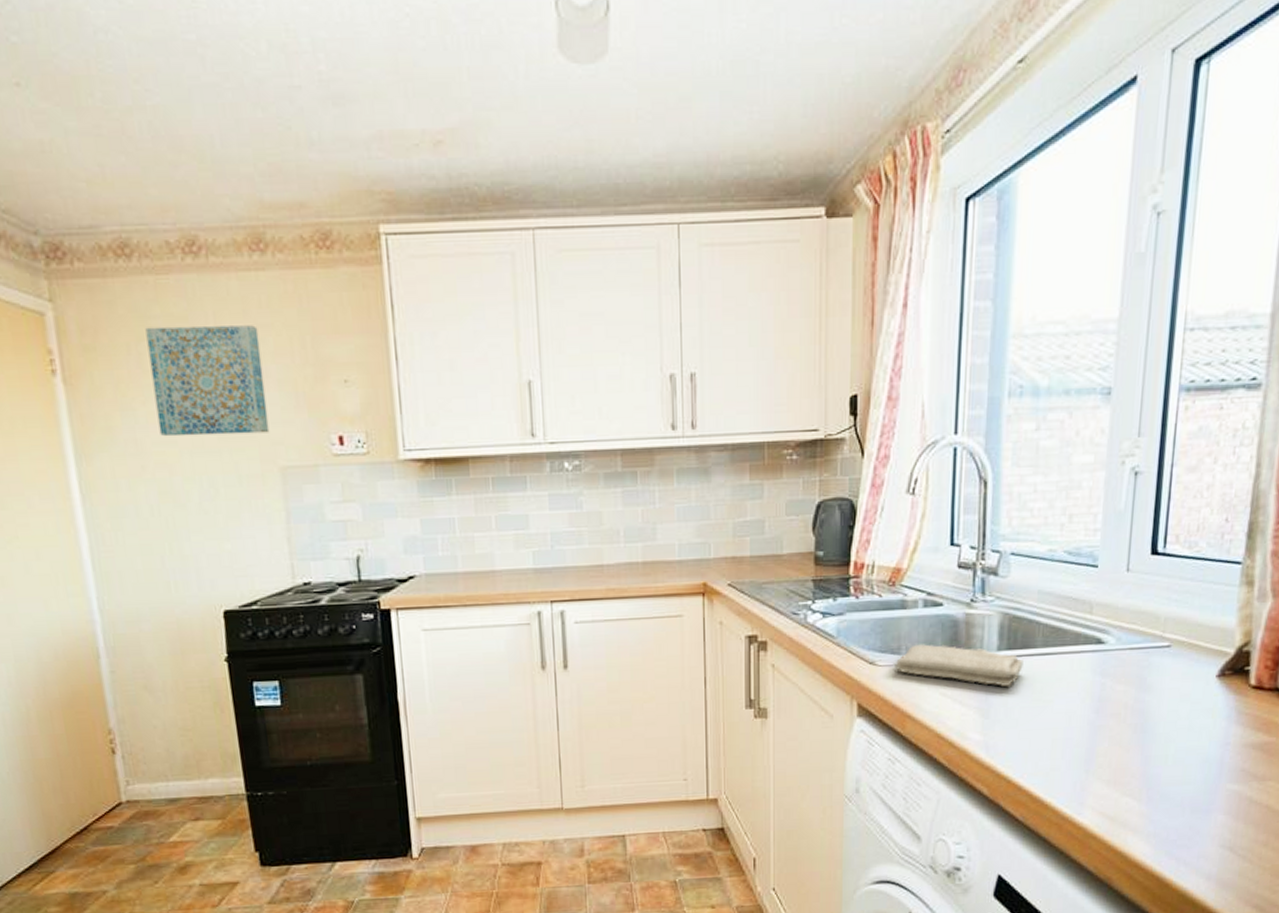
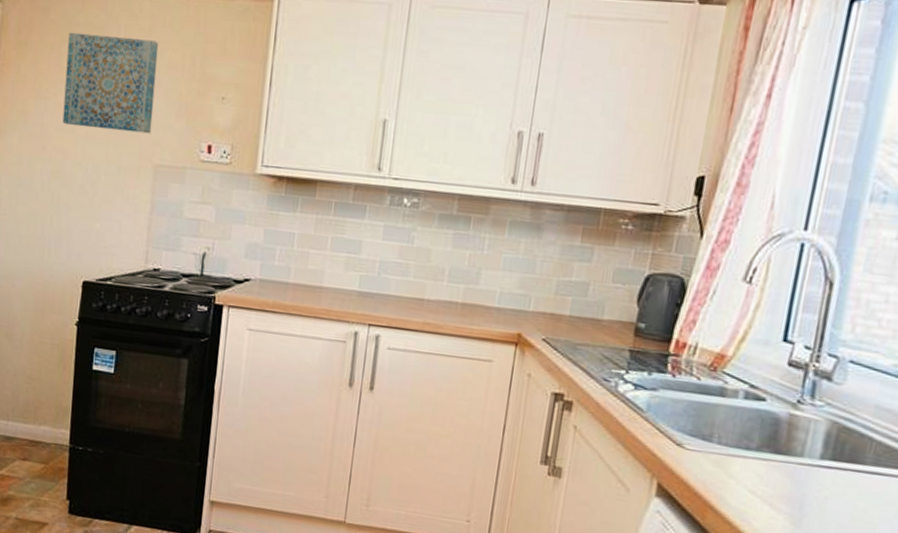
washcloth: present [894,644,1023,687] -> none [703,435,849,500]

